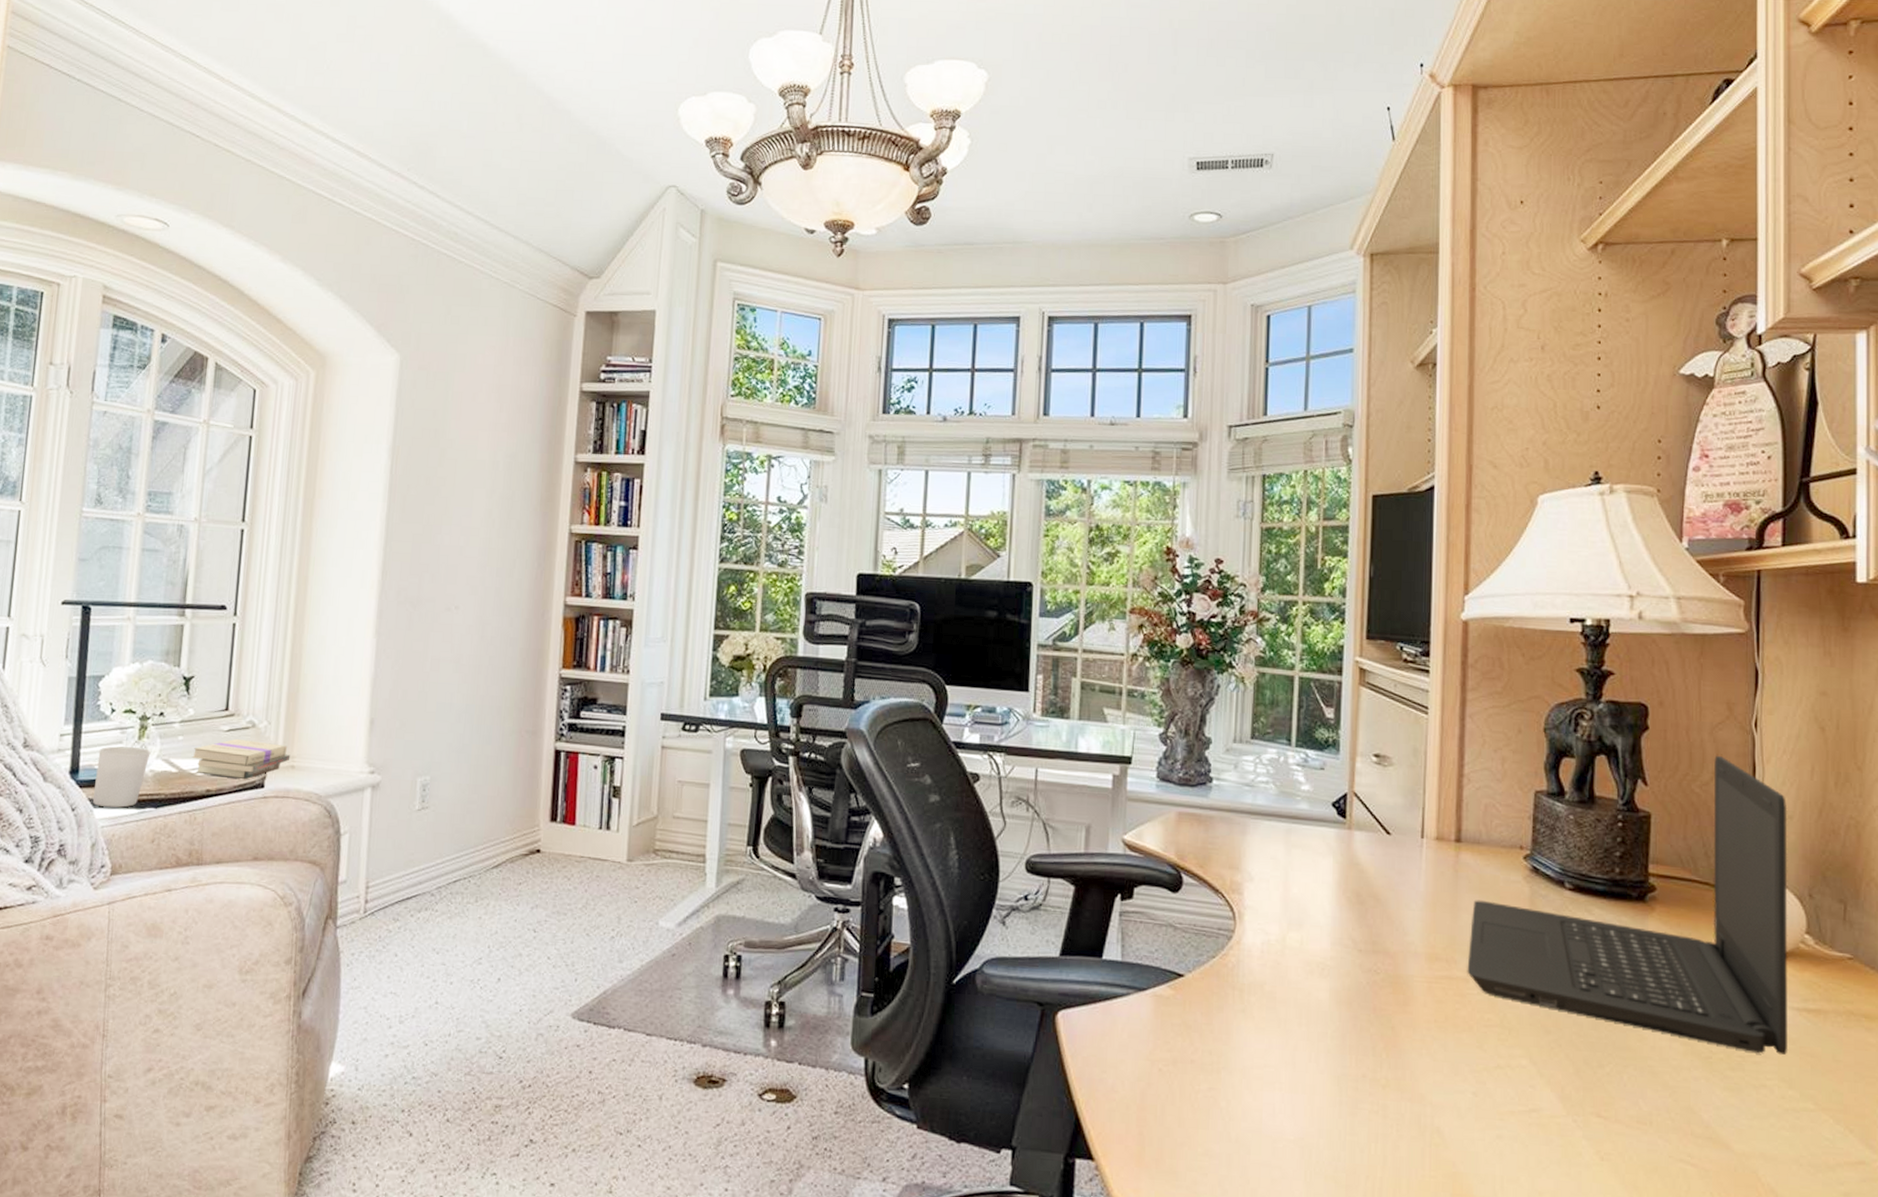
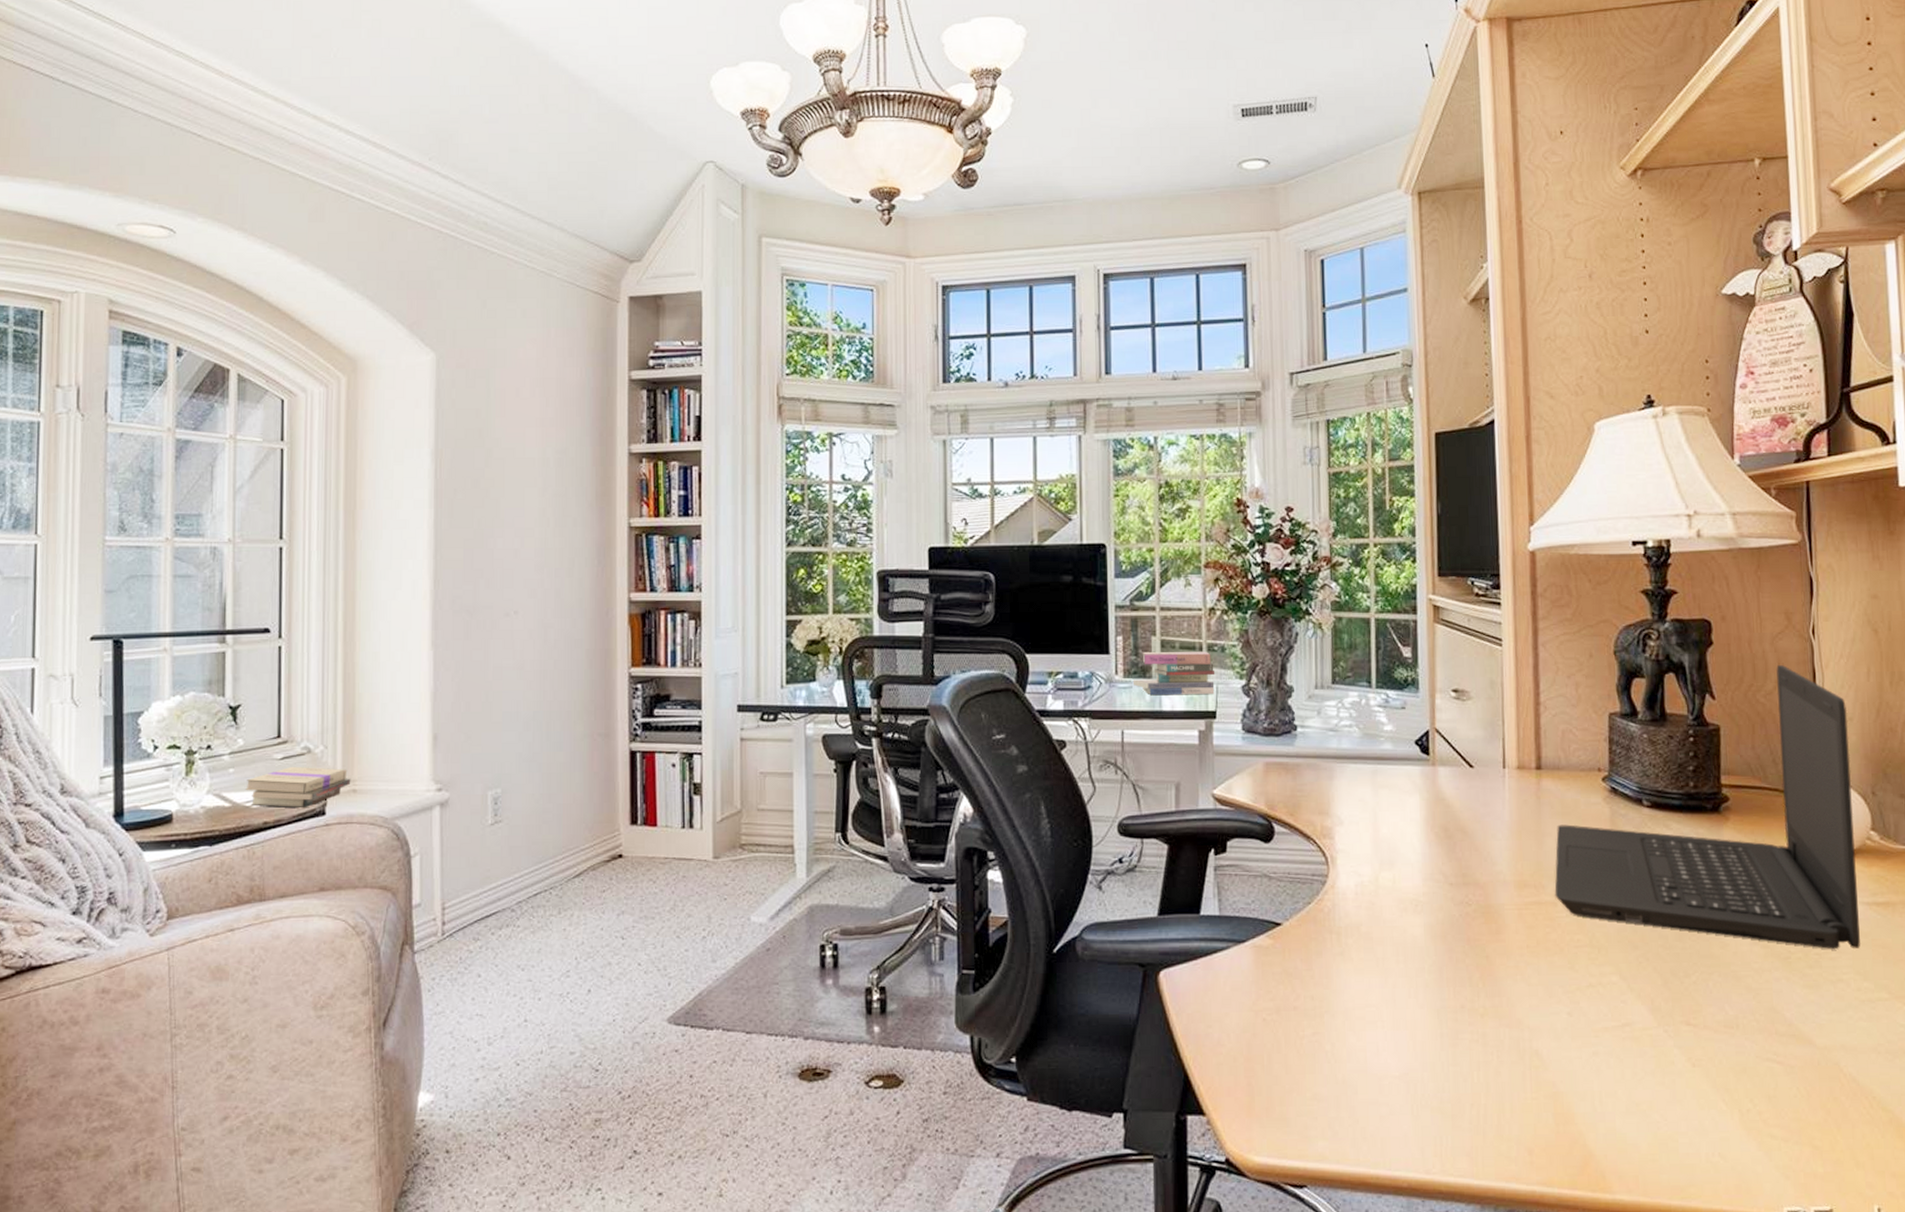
candle holder: present [92,746,151,808] -> none [141,784,200,850]
books: none [1051,692,1134,740] -> present [1134,651,1216,695]

